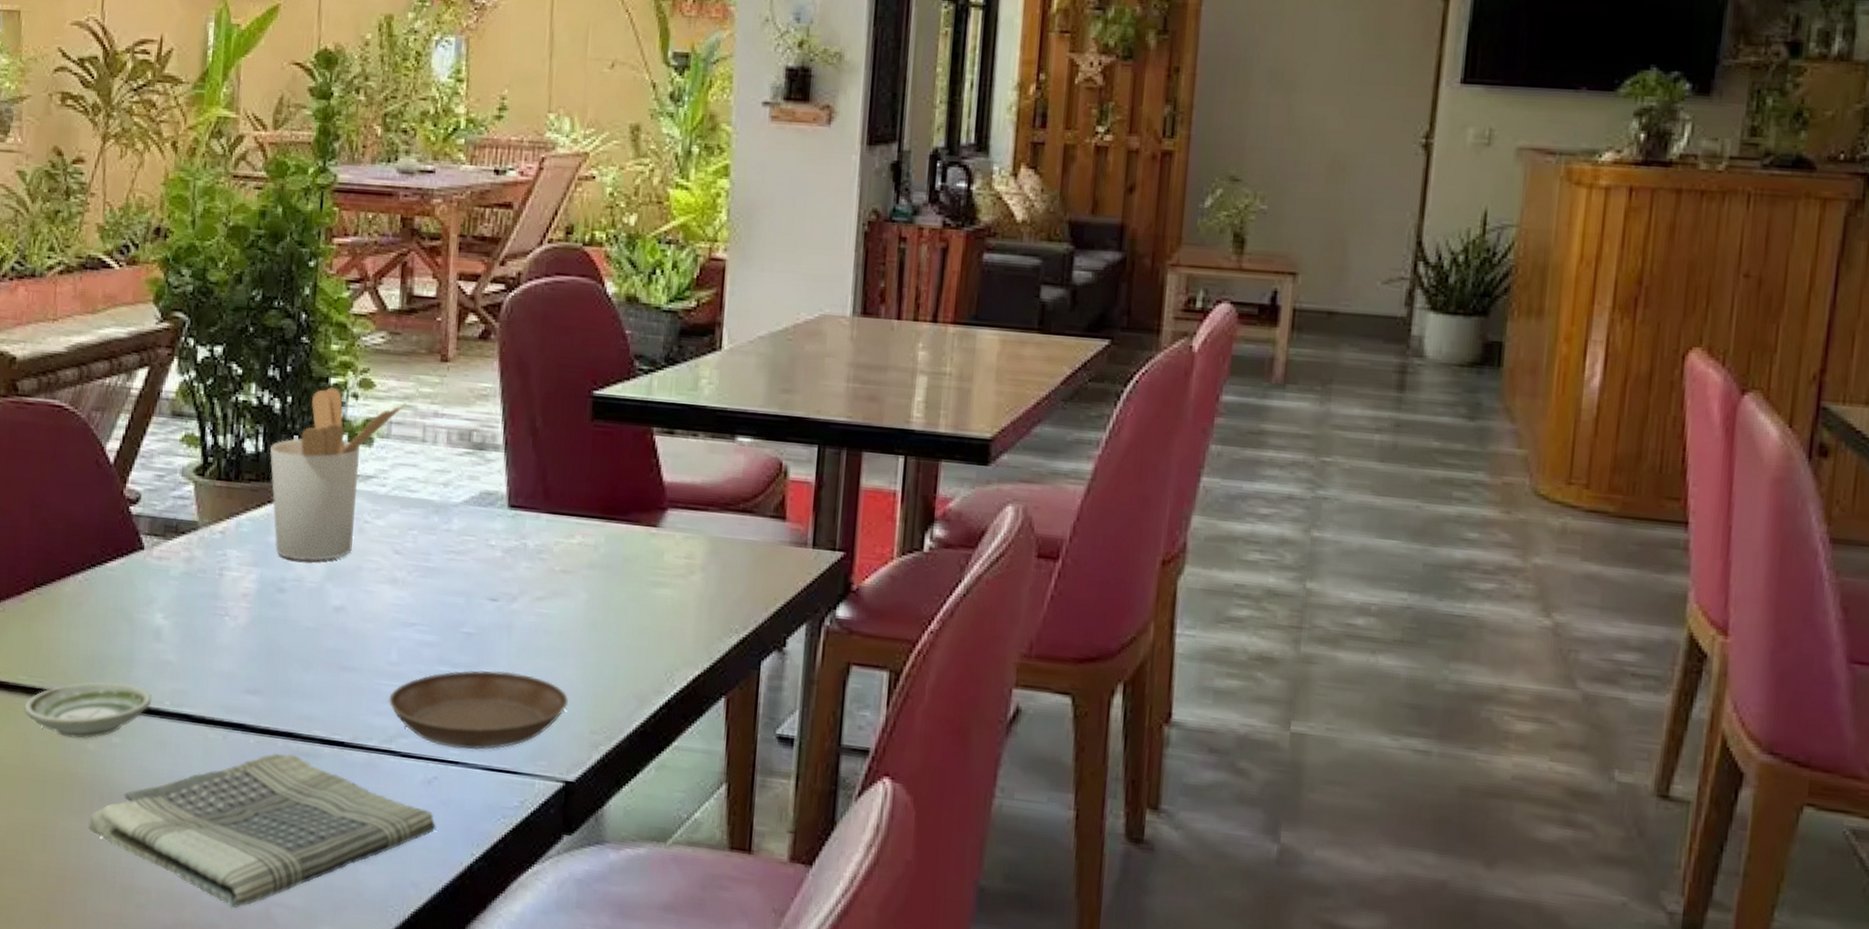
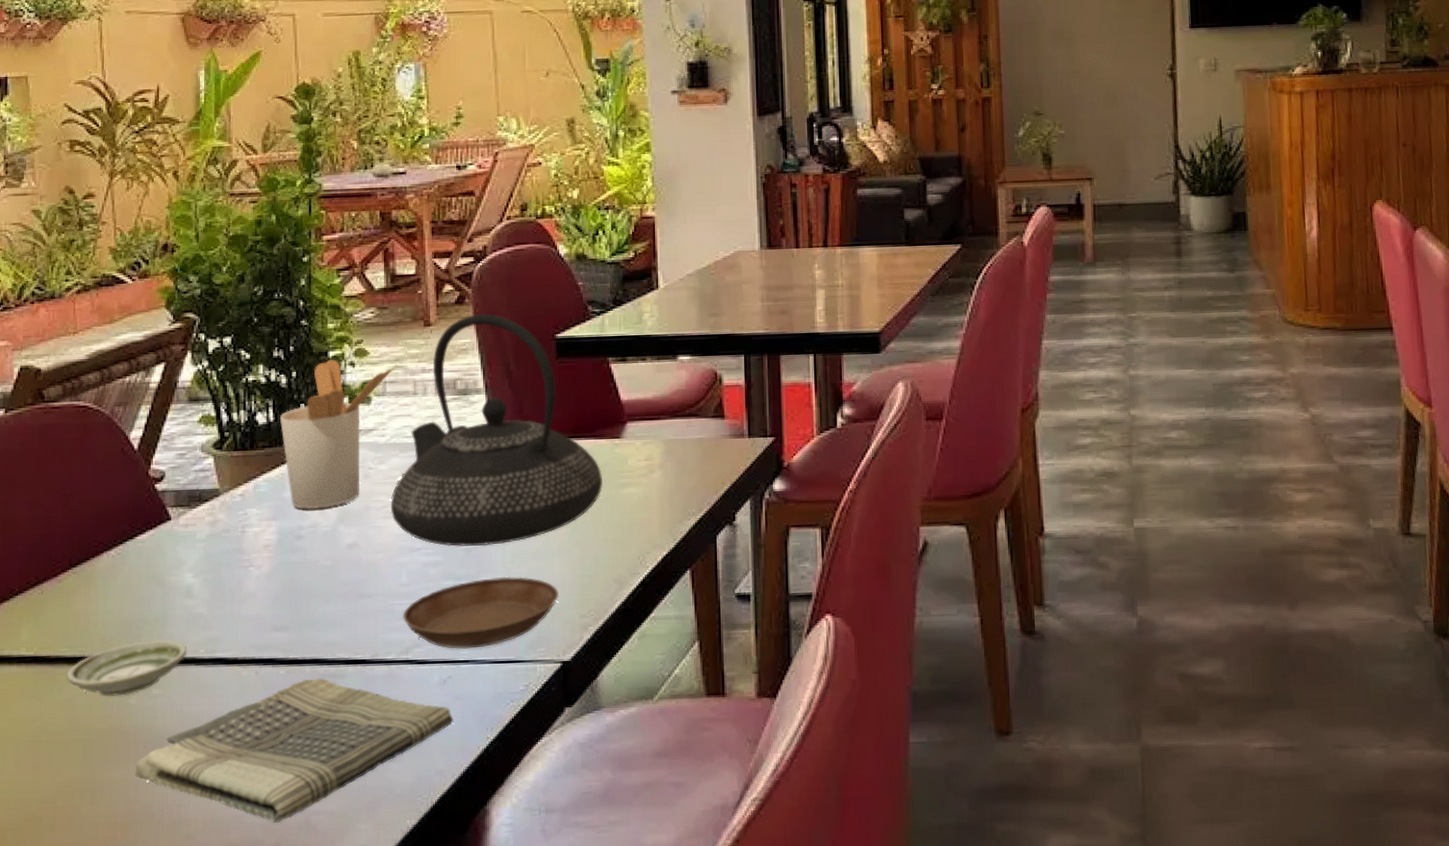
teapot: none [385,354,632,633] -> present [390,313,602,547]

